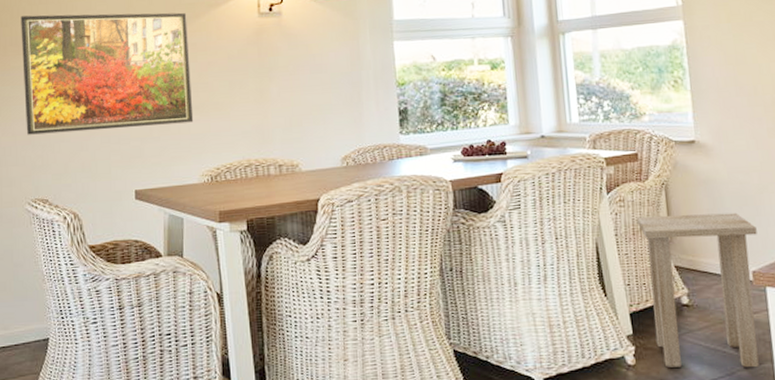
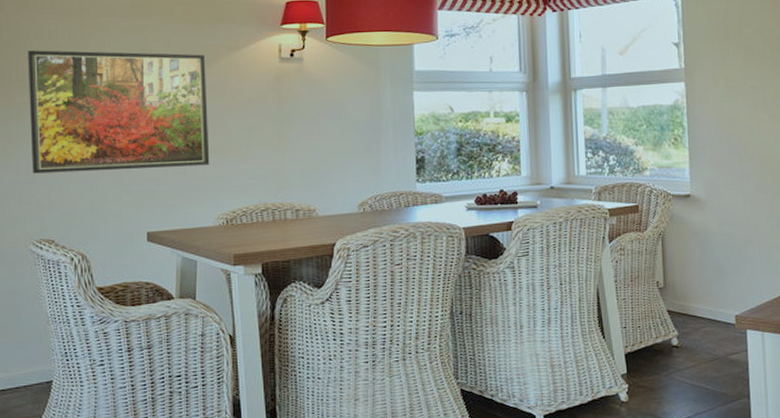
side table: present [636,212,759,368] -> none [634,262,741,404]

